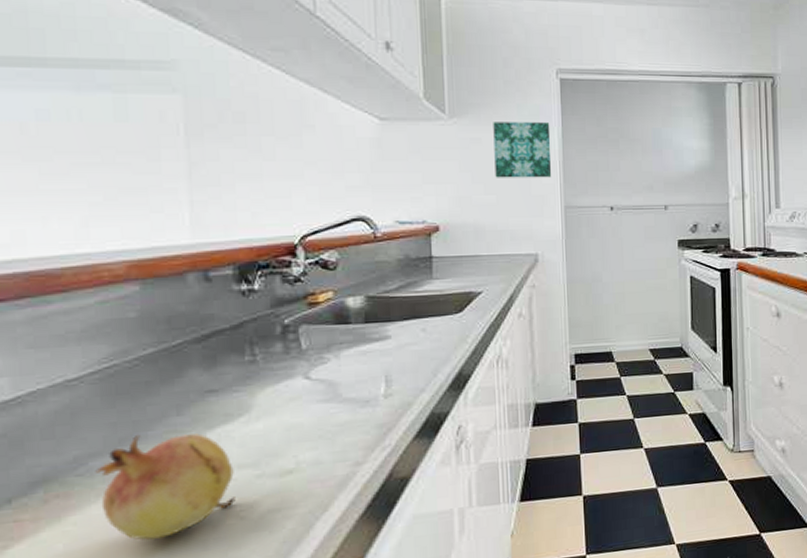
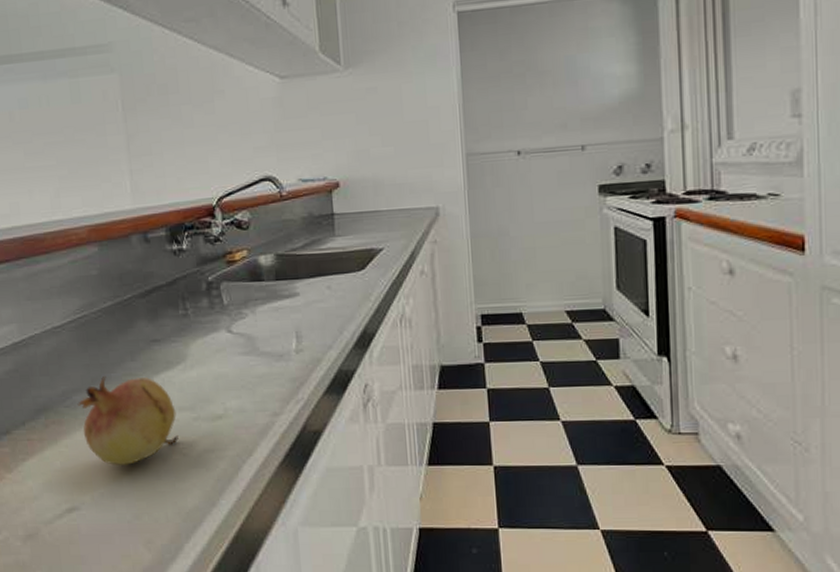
wall art: present [493,122,552,178] -> none [388,62,452,128]

